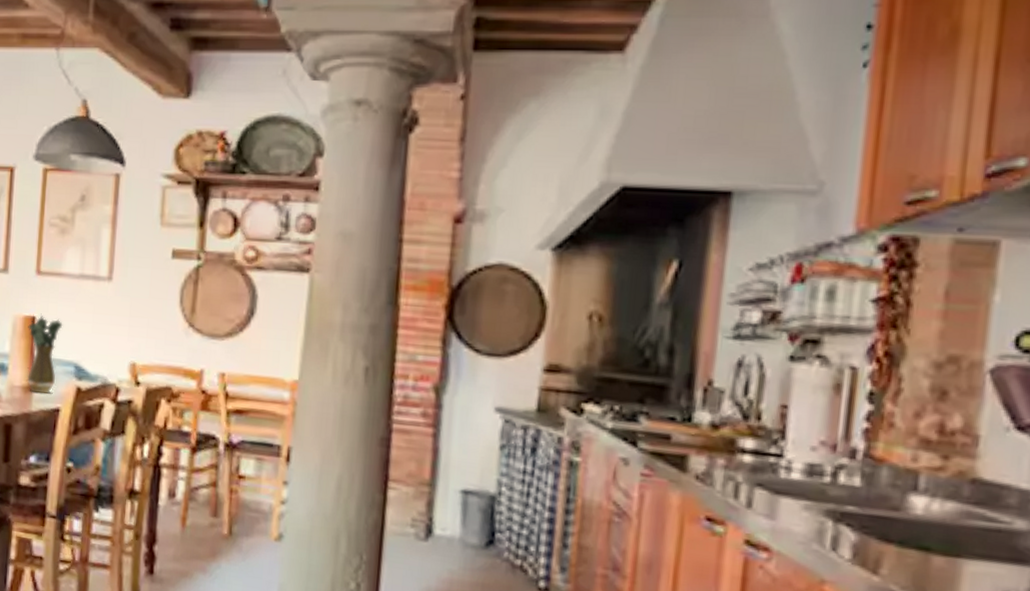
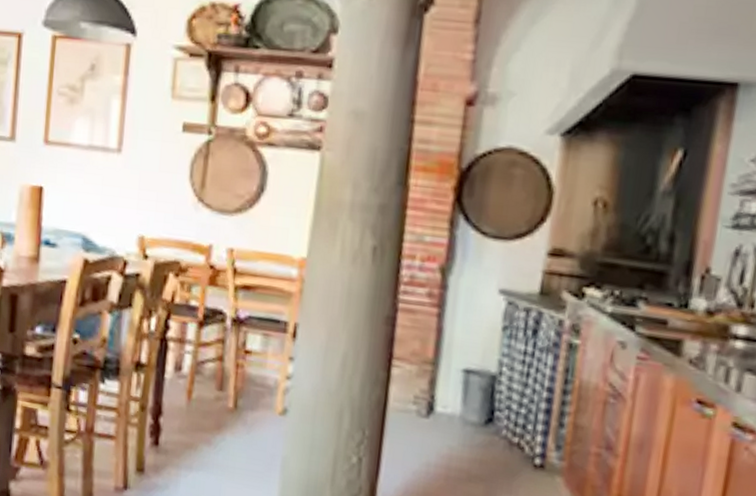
vase: present [27,313,63,394] -> none [34,184,71,265]

